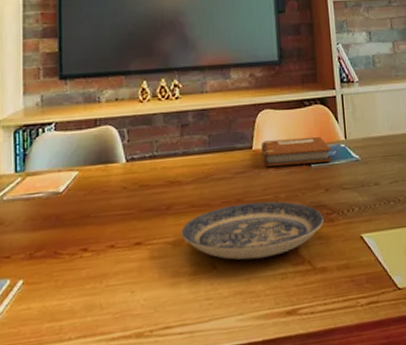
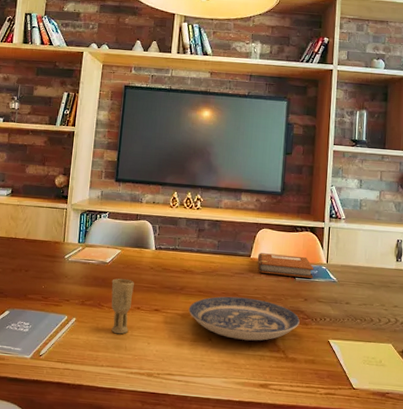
cup: none [70,209,103,289] -> present [111,278,134,335]

